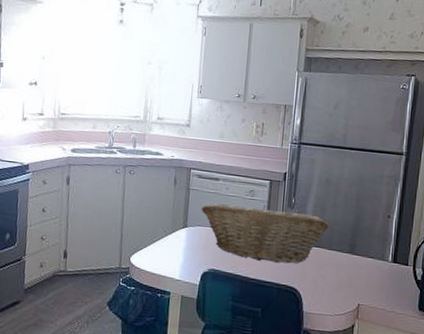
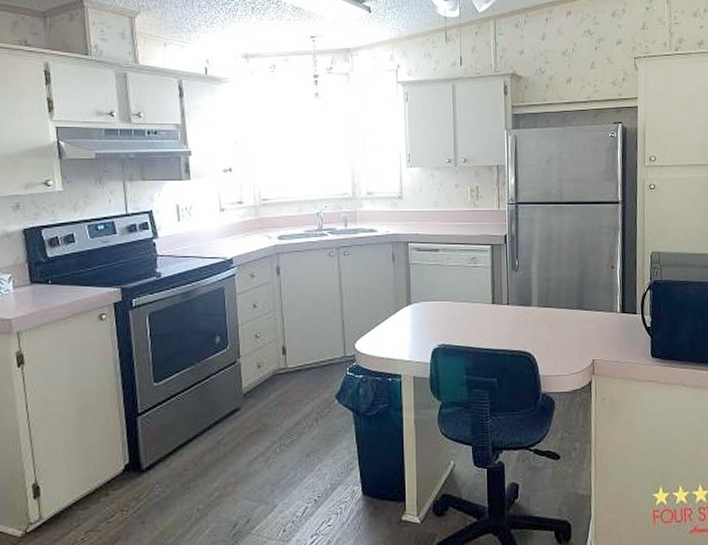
fruit basket: present [201,203,330,264] -> none [423,271,556,329]

